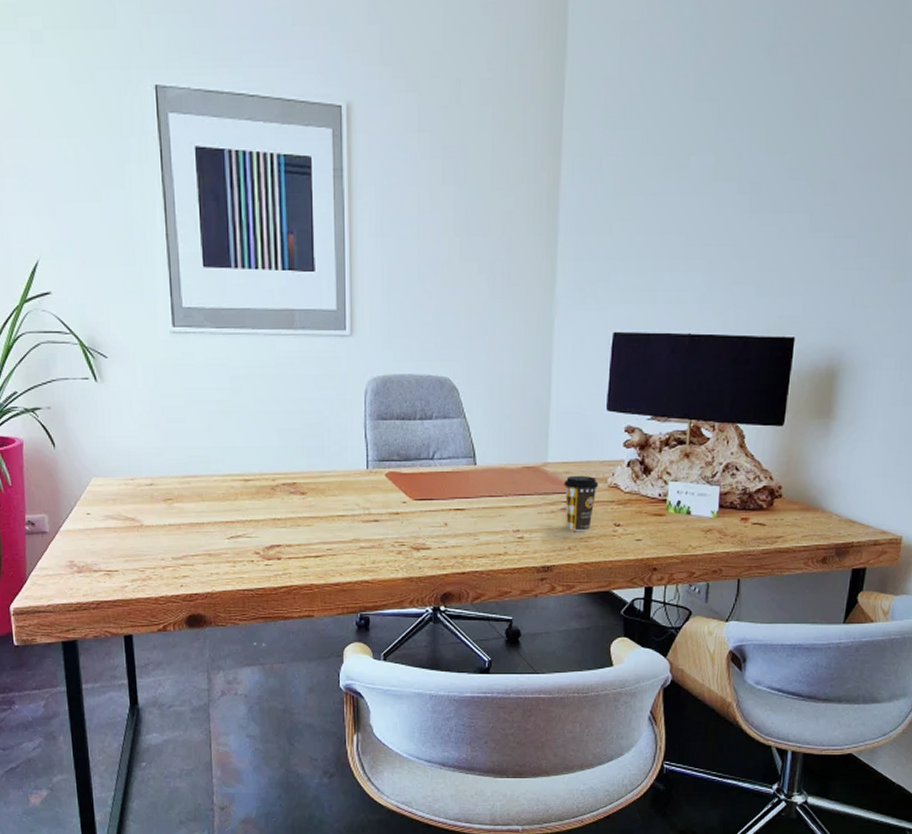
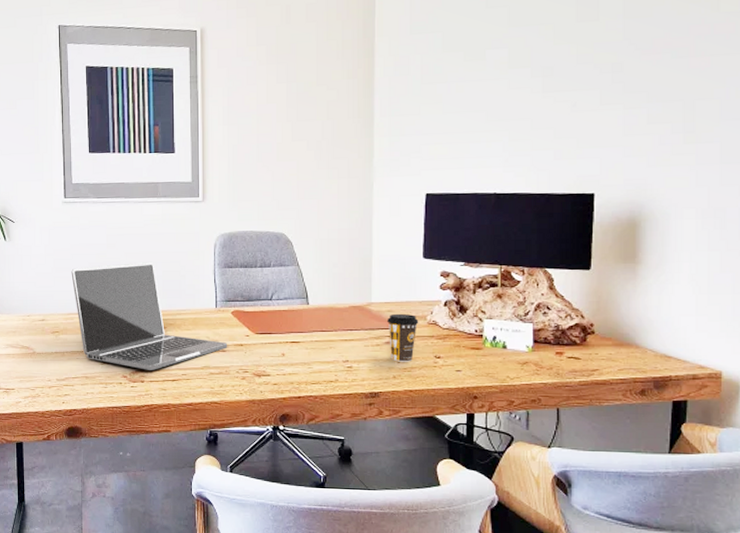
laptop: none [185,412,381,545] -> present [71,262,228,370]

